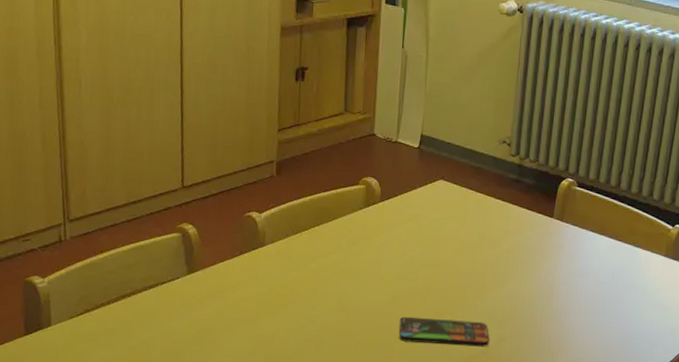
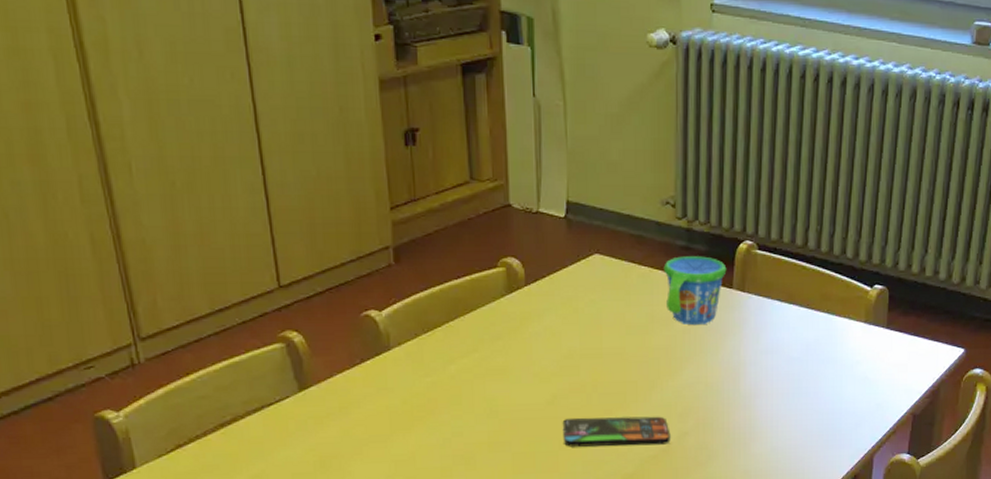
snack cup: none [496,187,550,246] -> present [663,256,727,324]

